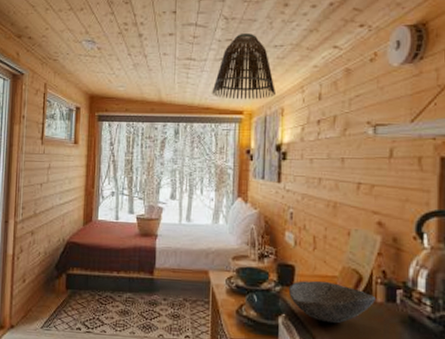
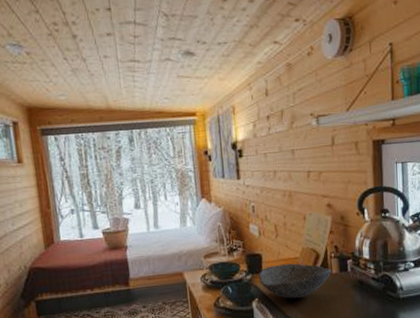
lamp shade: present [211,32,275,100] -> none [161,30,225,102]

